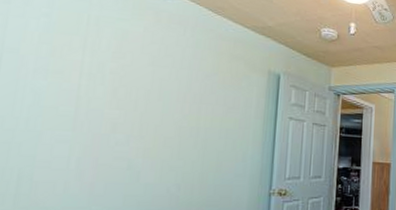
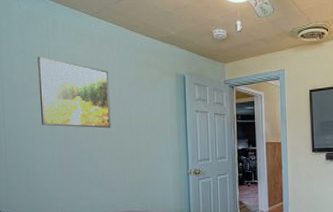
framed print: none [58,25,176,129] -> present [38,56,111,129]

